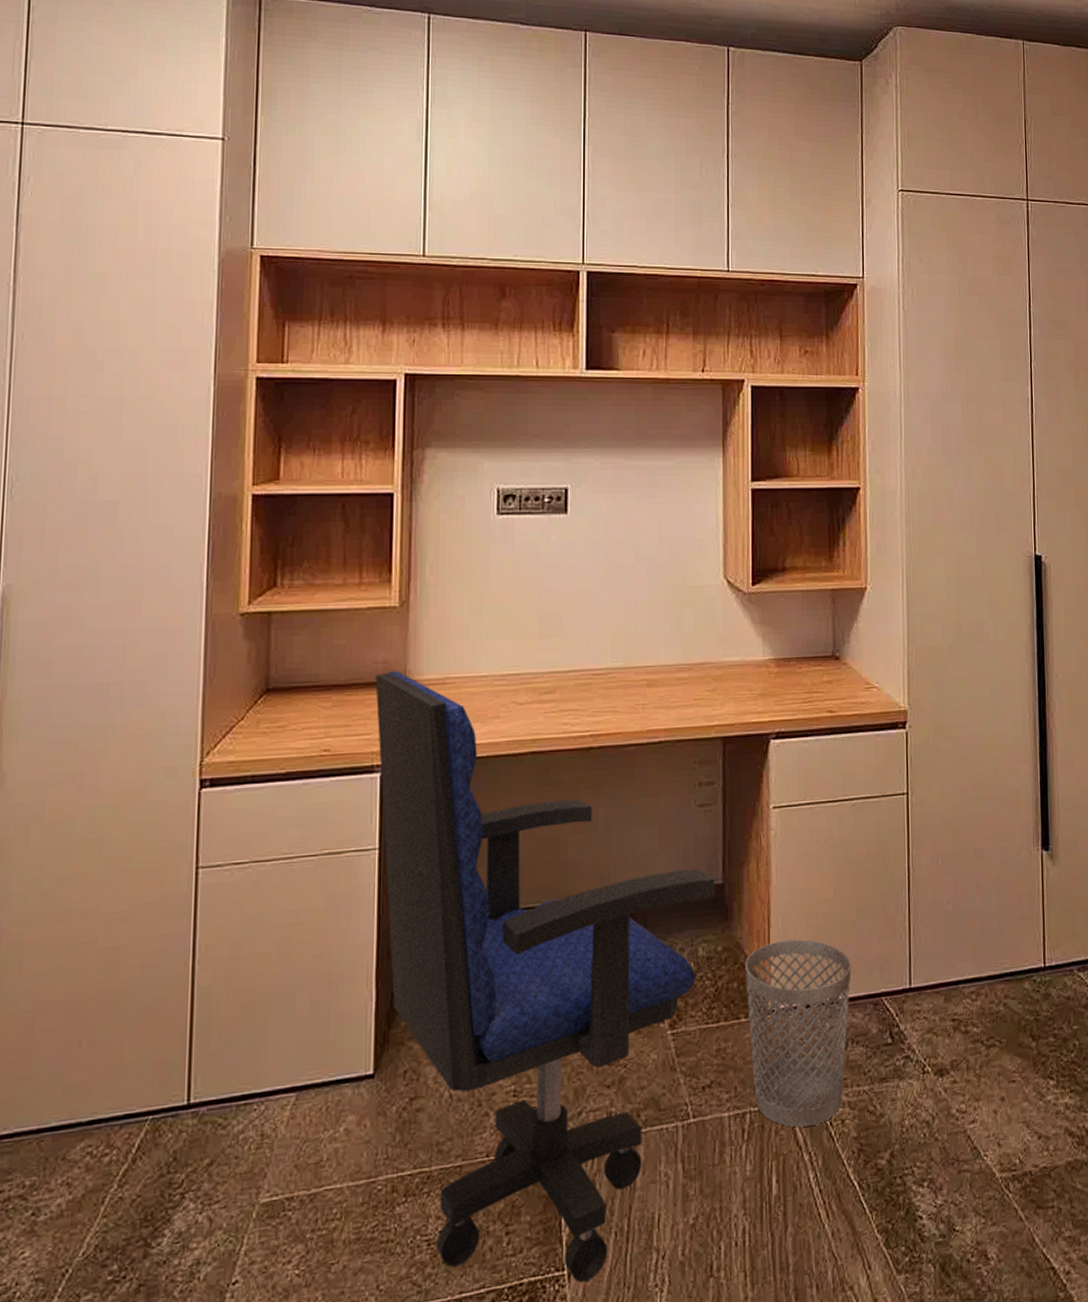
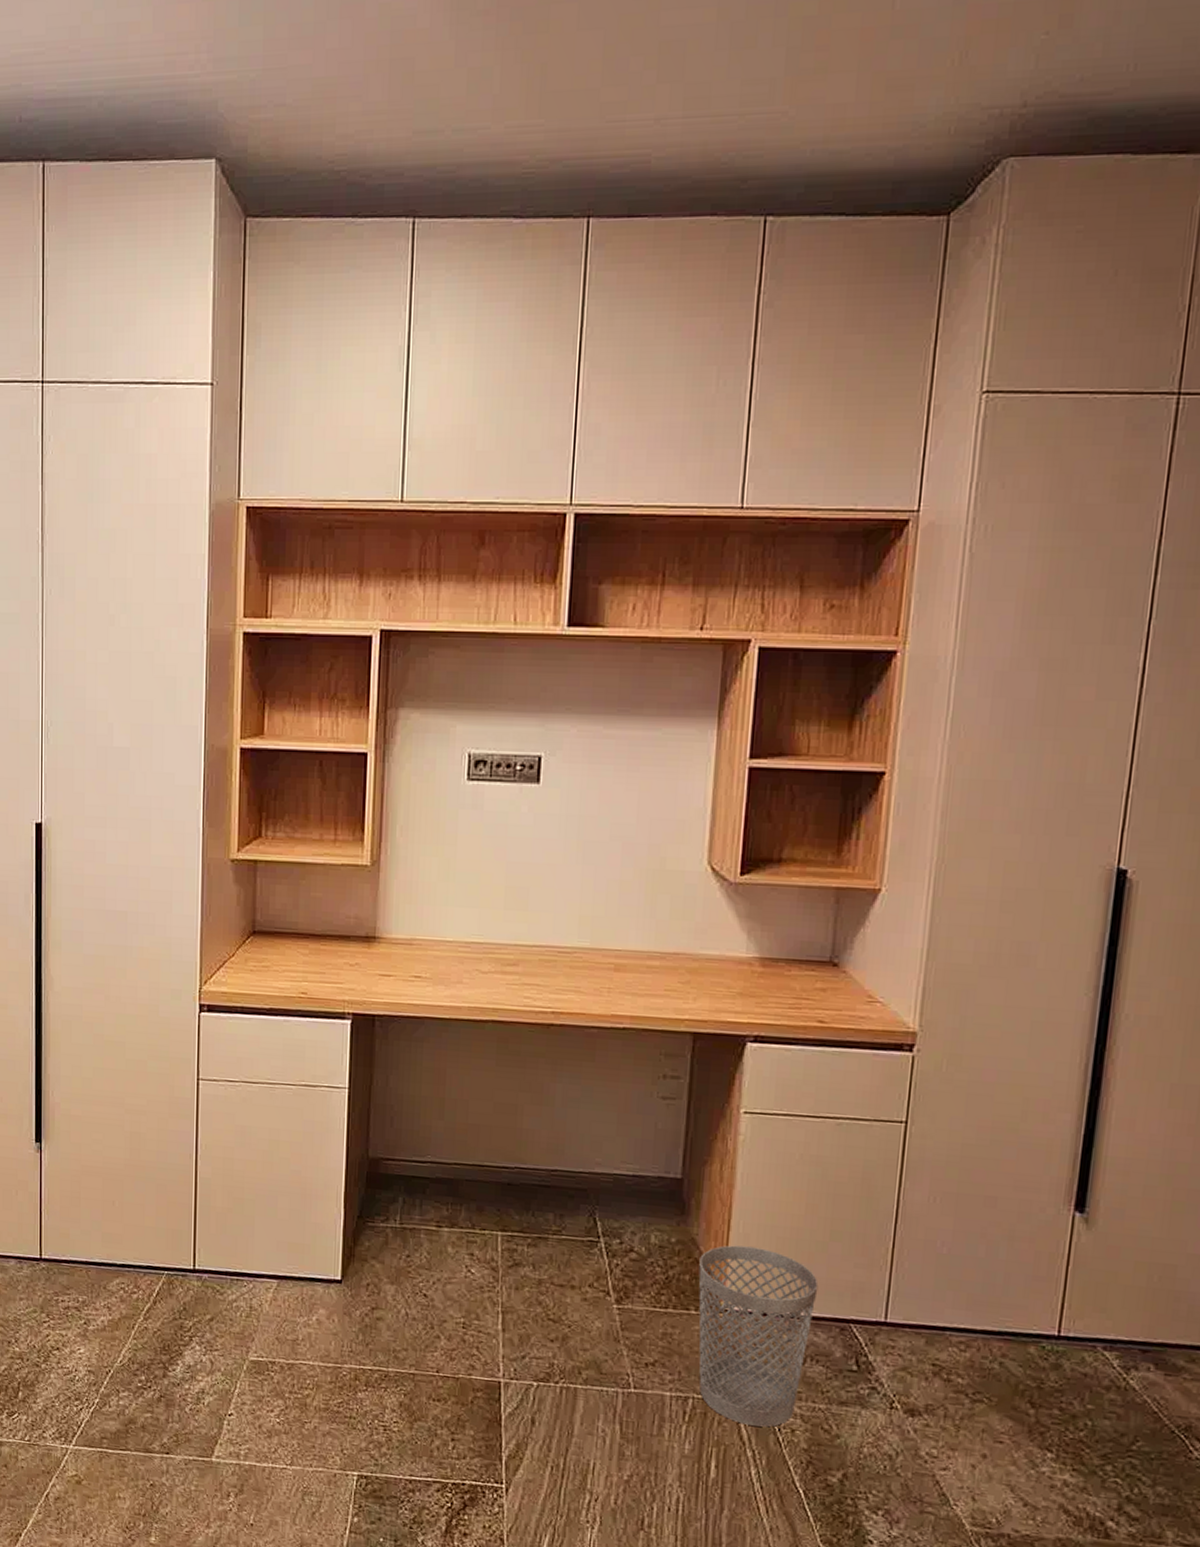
office chair: present [375,670,715,1283] -> none [347,926,674,1500]

